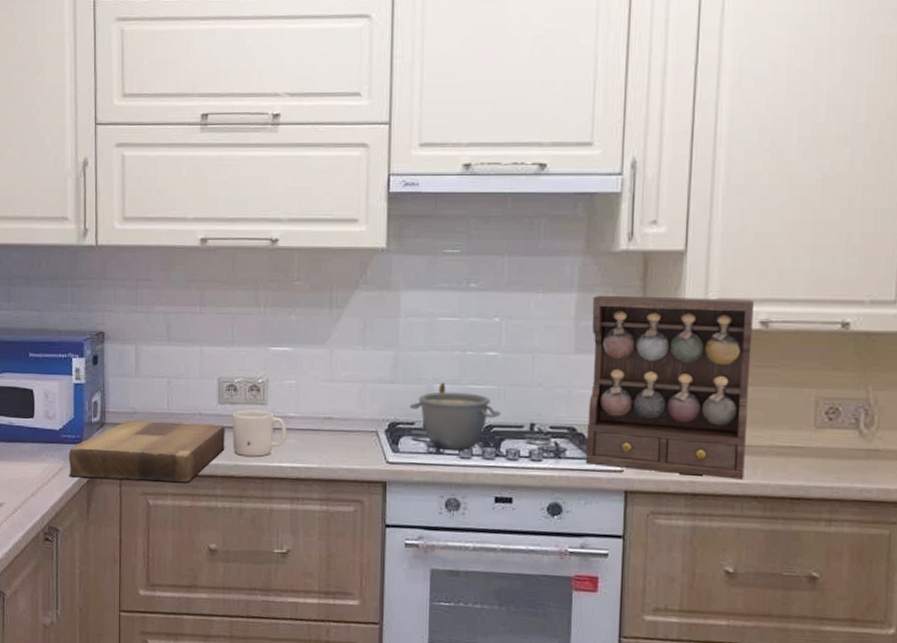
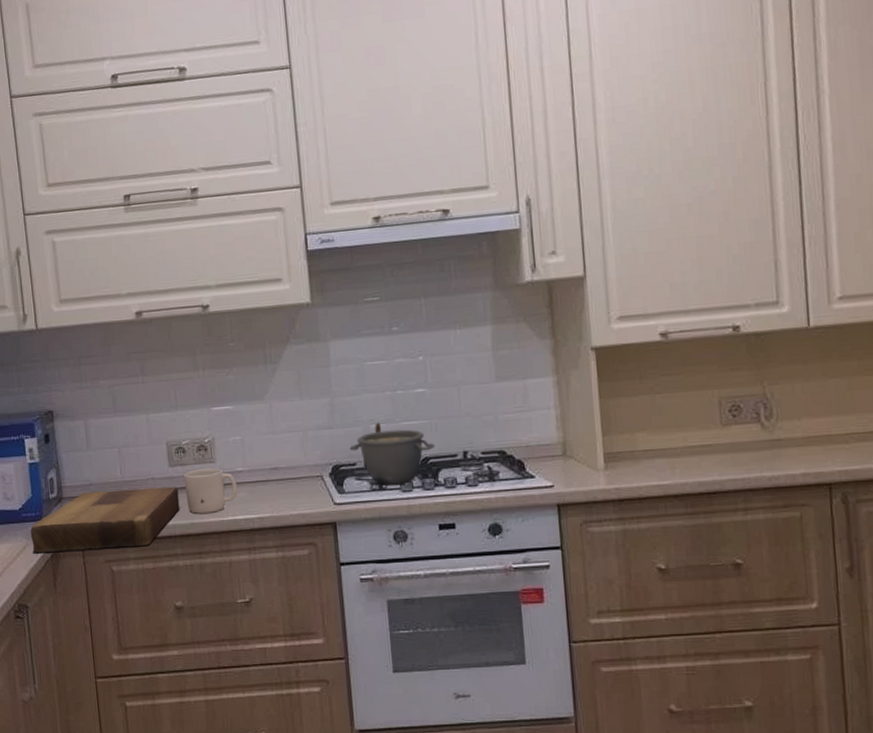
spice rack: present [585,295,754,480] -> none [506,314,664,484]

